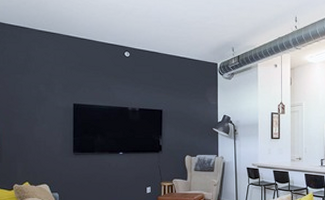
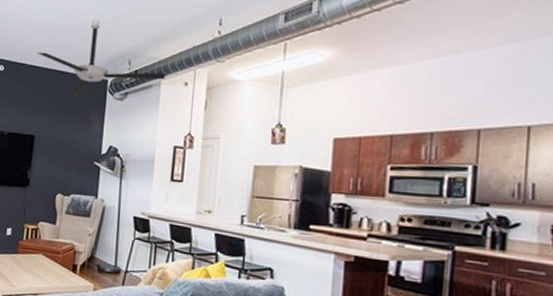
ceiling fan: none [156,14,261,76] -> present [36,19,166,95]

